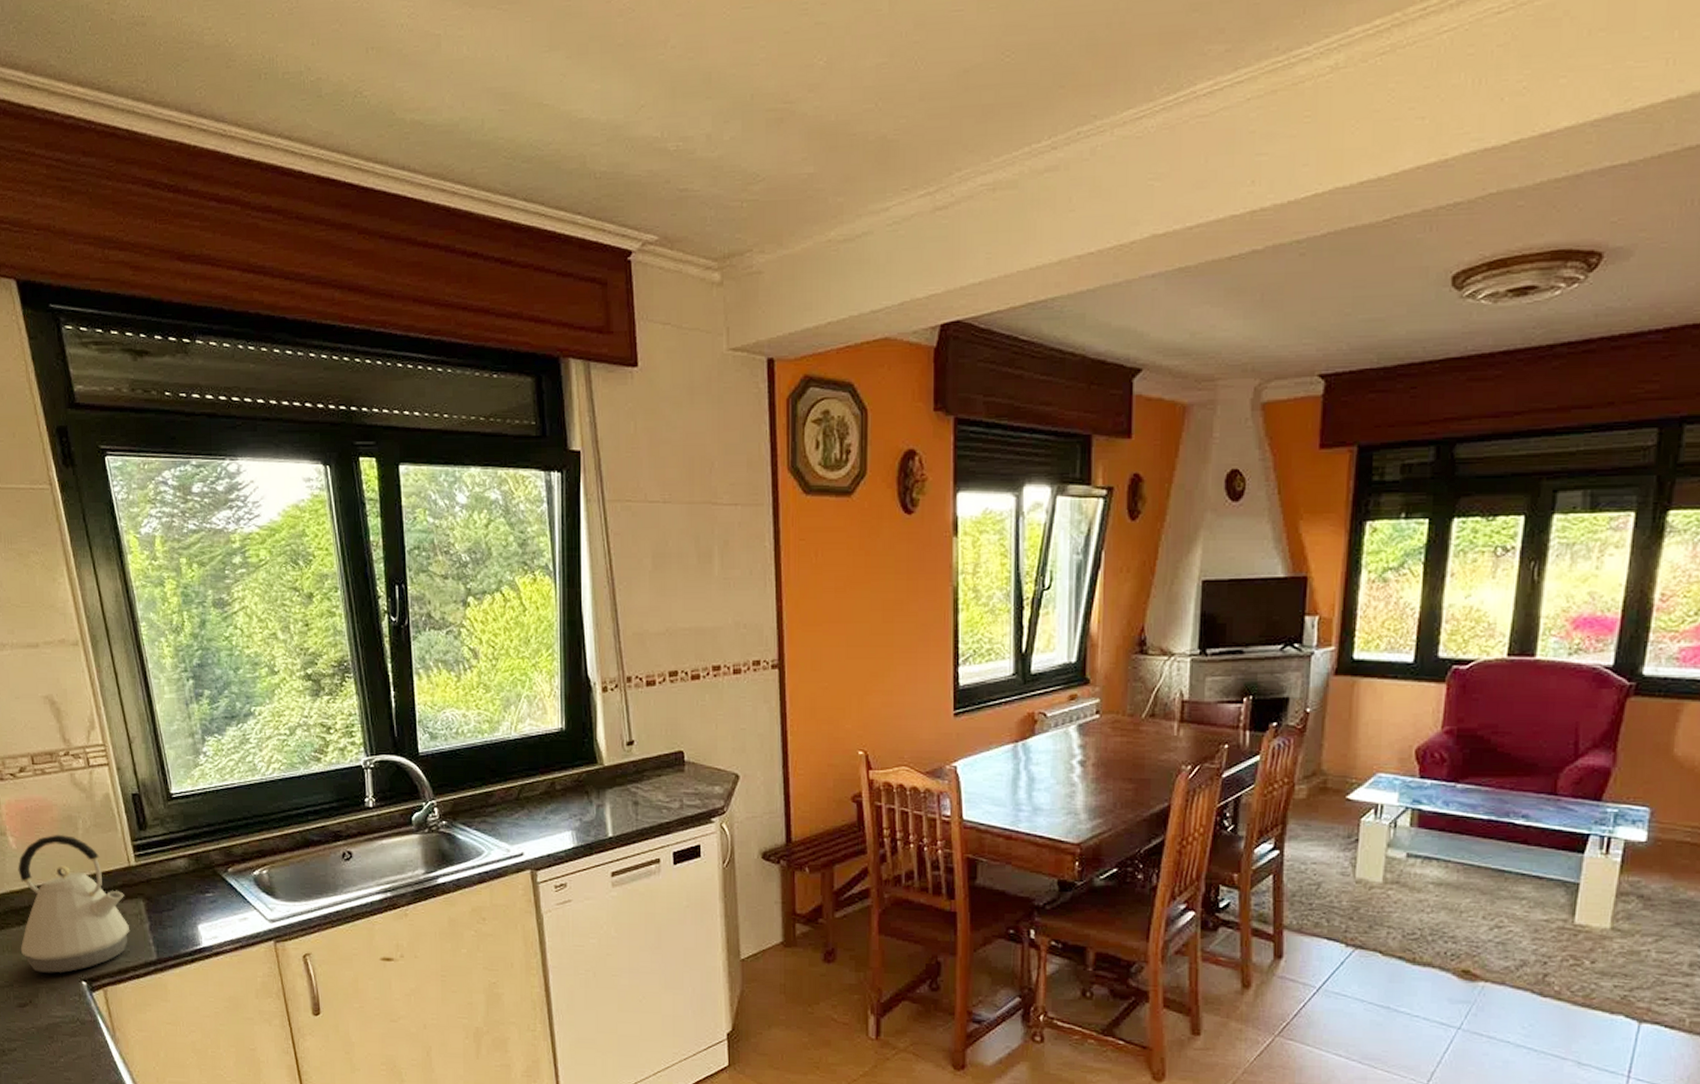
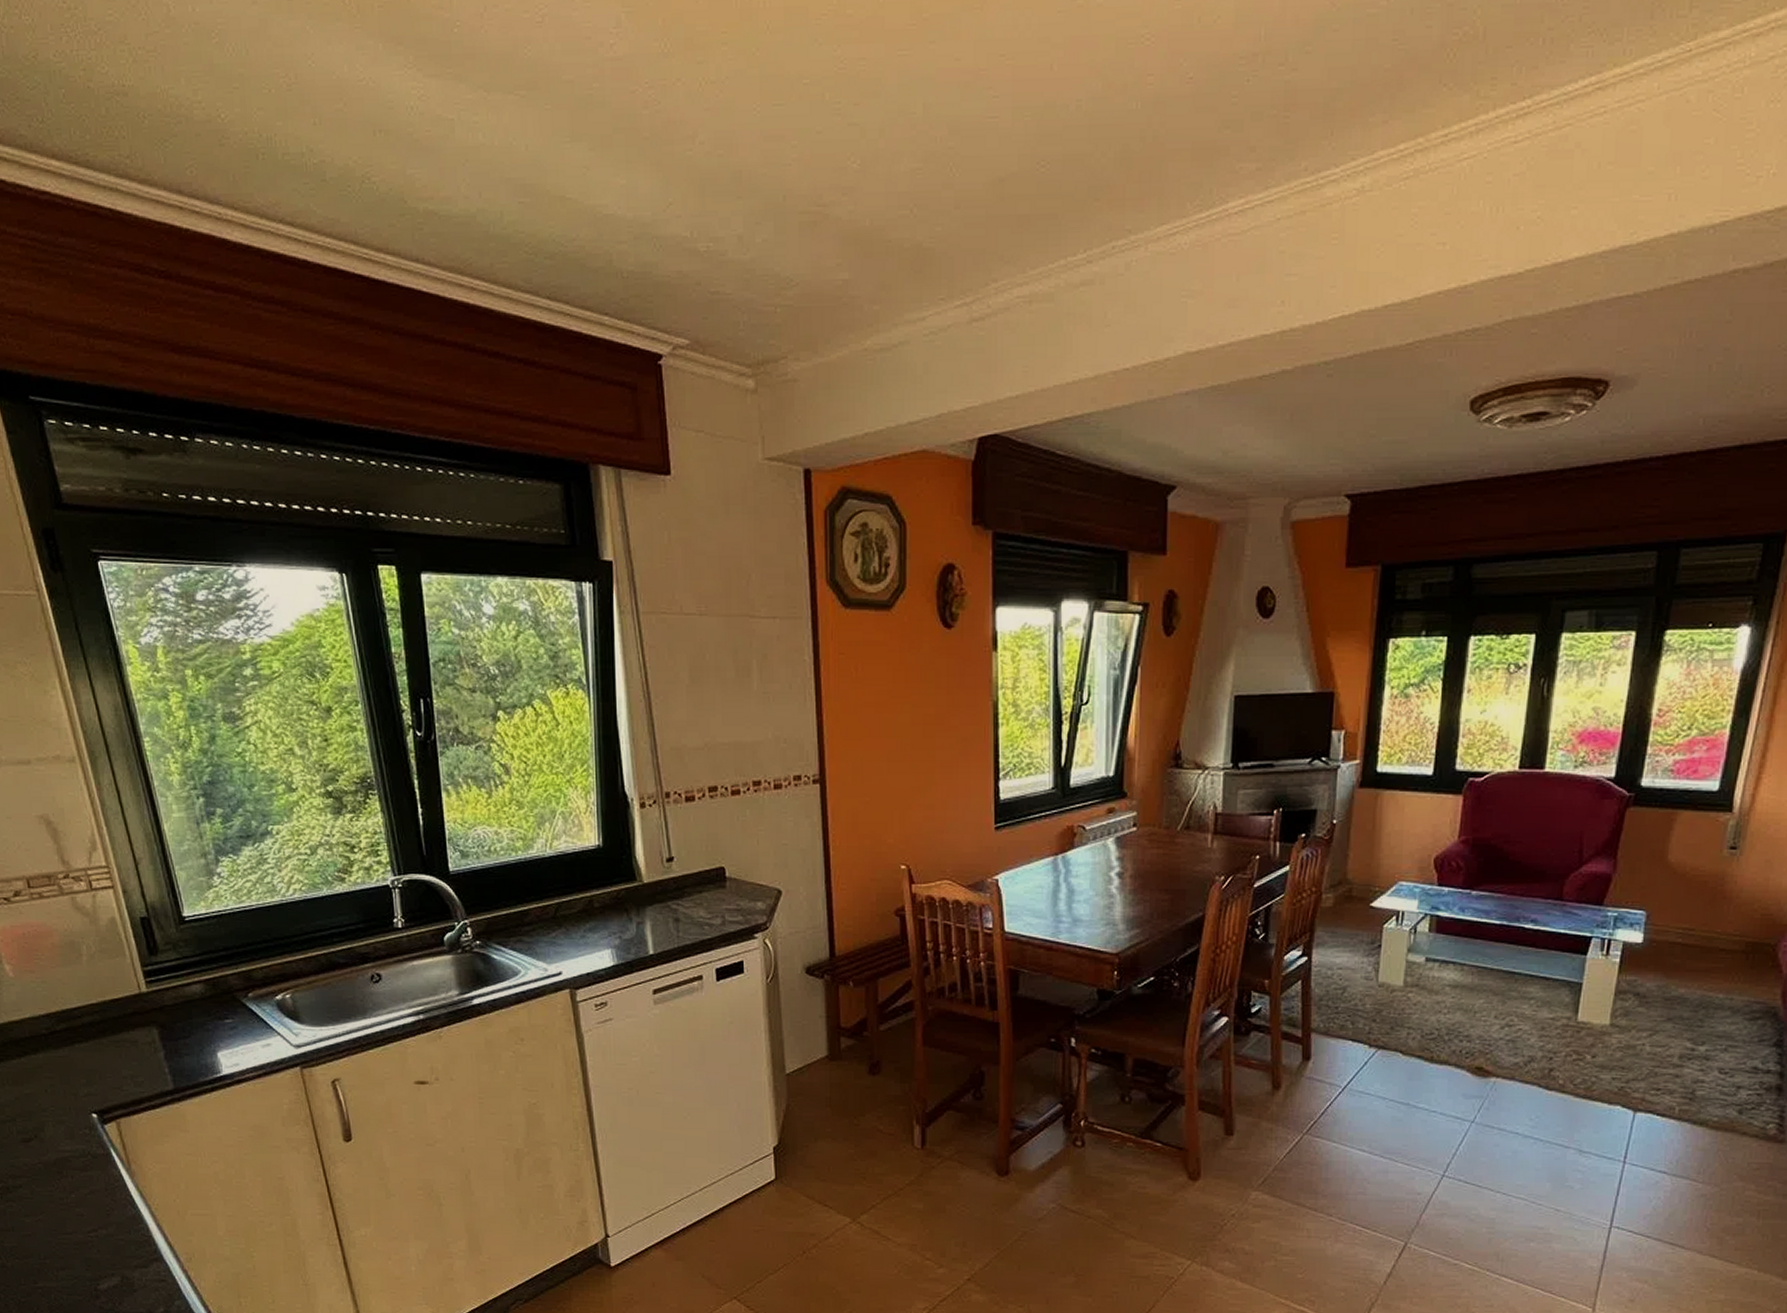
kettle: present [18,834,129,974] -> none [16,960,142,1106]

